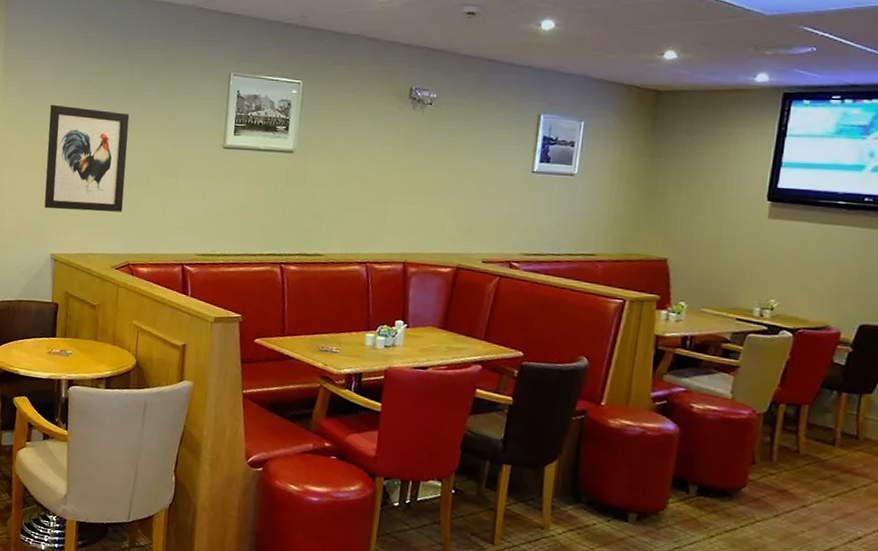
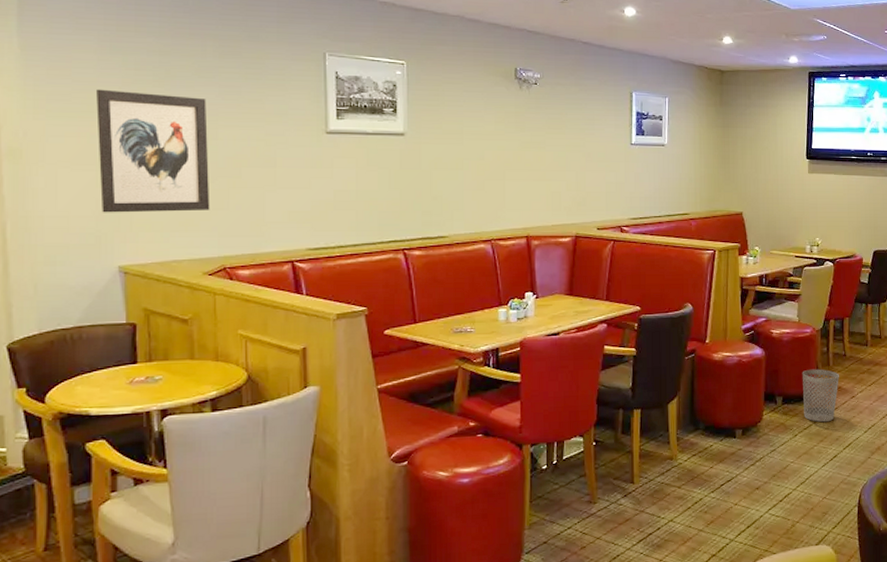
wastebasket: none [726,459,786,530] -> present [802,369,839,423]

